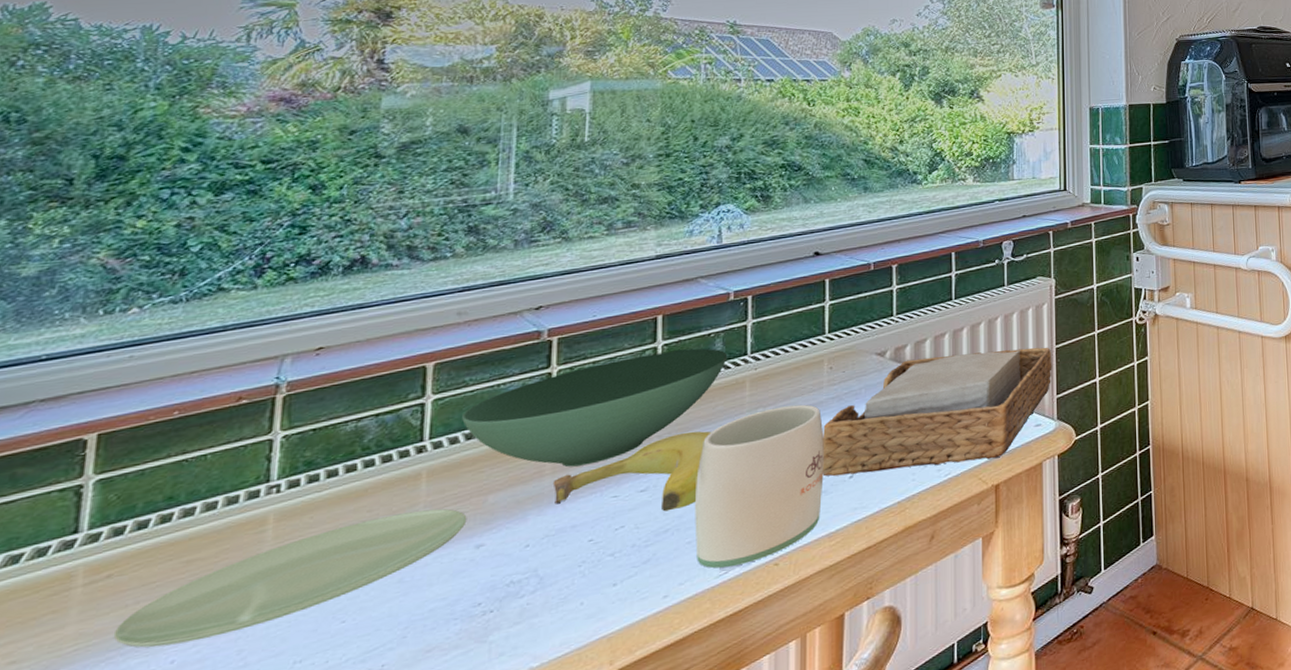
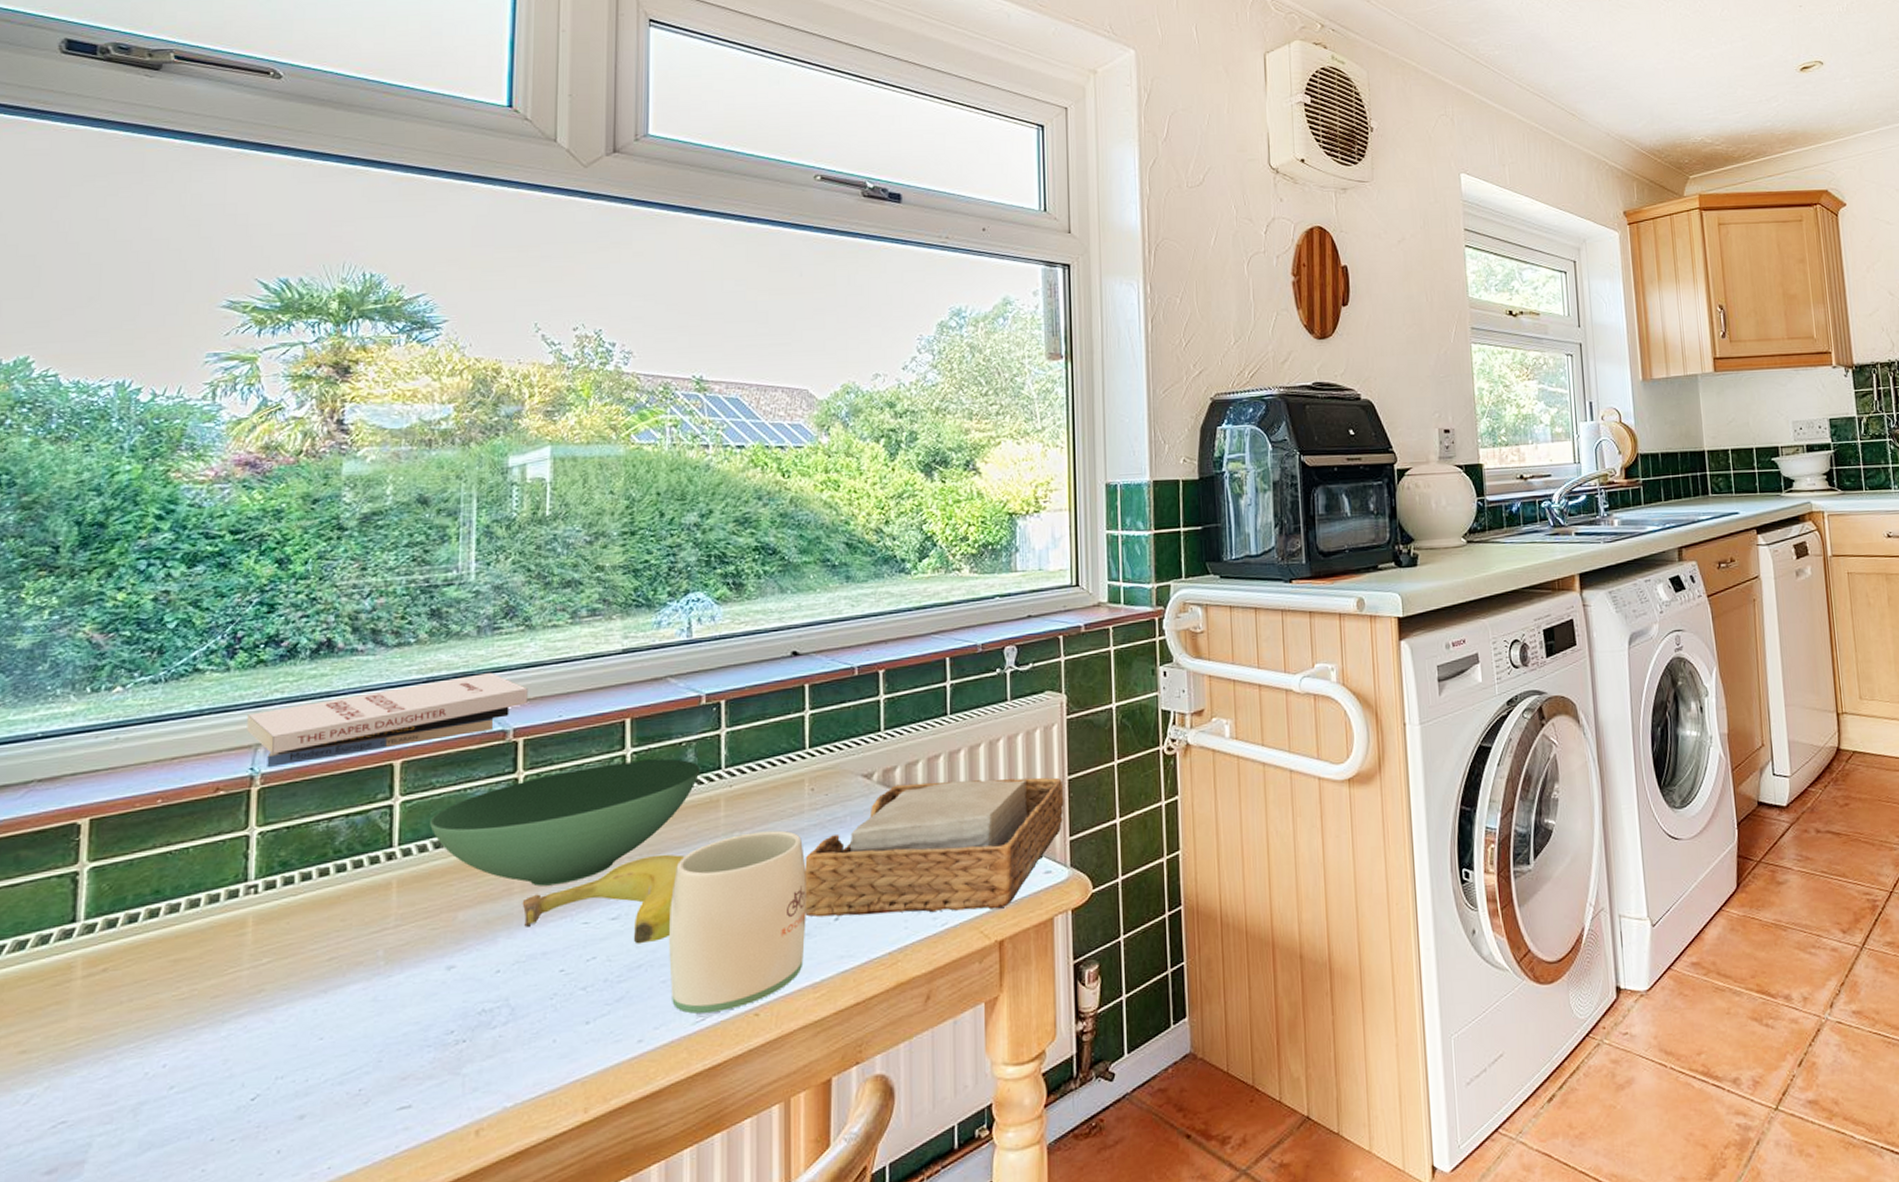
plate: present [113,509,467,648] -> none [110,923,438,1049]
books: none [273,281,563,377] -> present [247,673,528,768]

